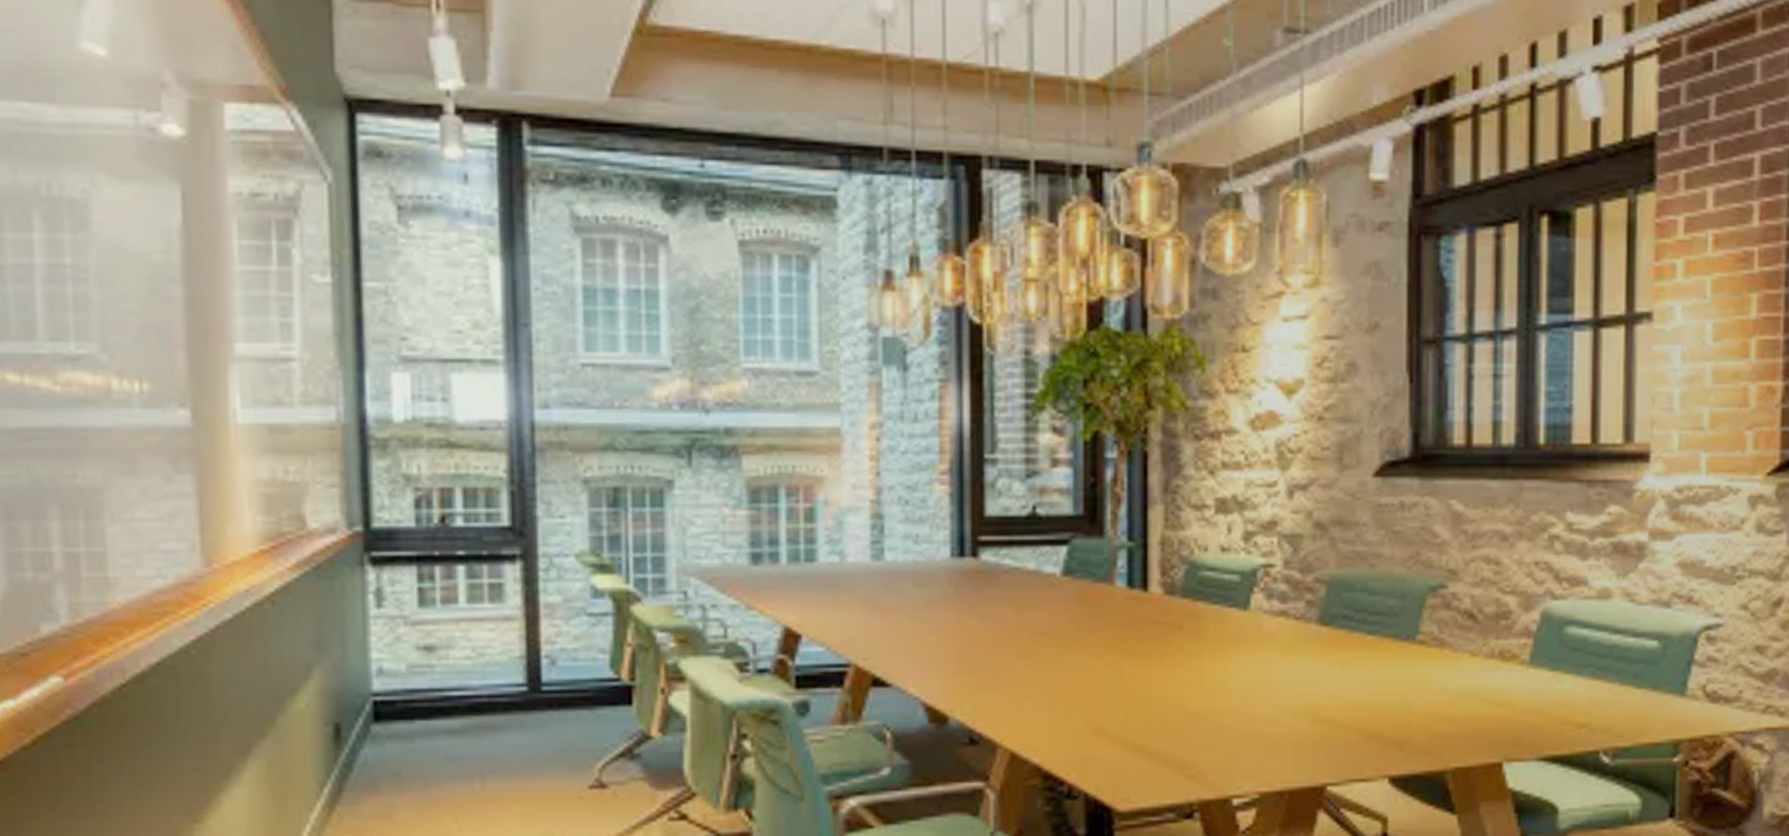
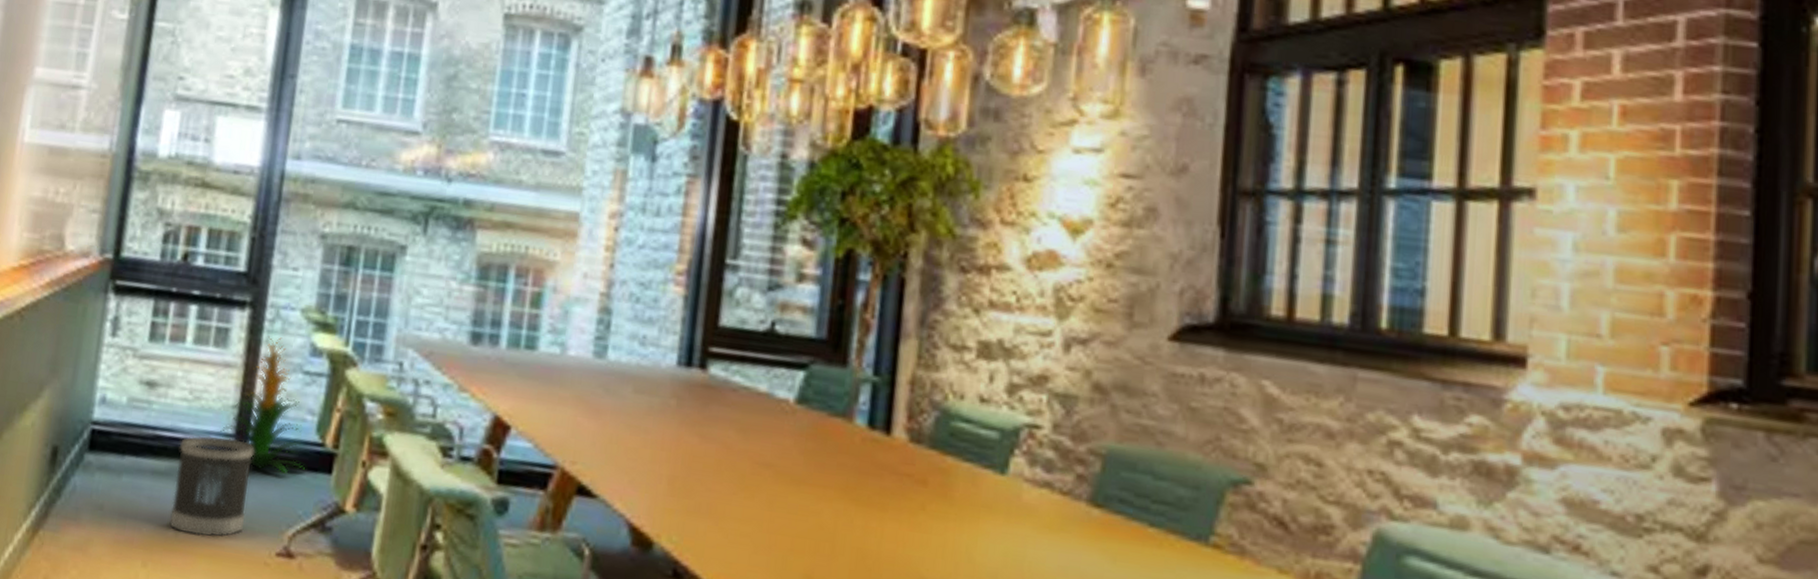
wastebasket: none [471,686,551,784] -> present [169,435,254,538]
indoor plant: none [511,584,604,713] -> present [220,336,305,475]

